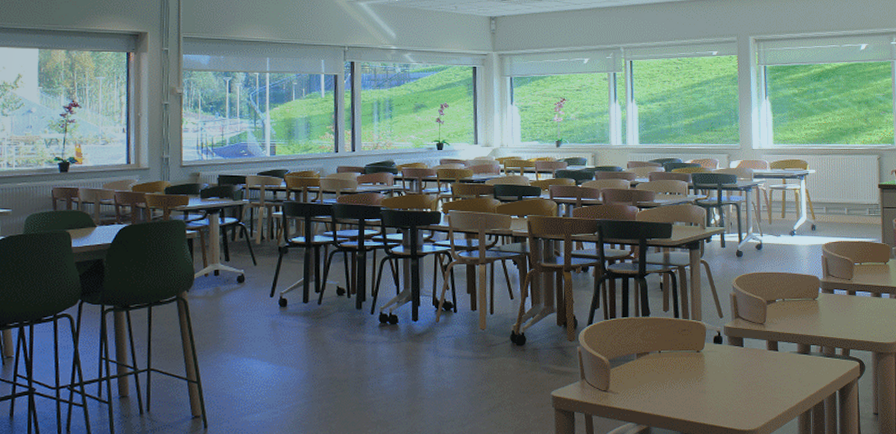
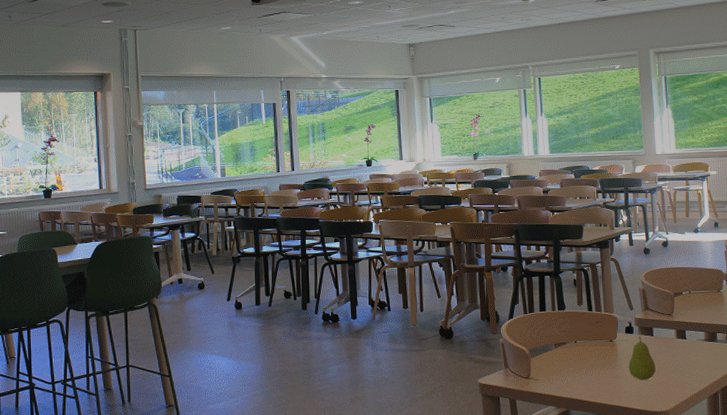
fruit: none [716,346,745,395] -> present [628,336,656,380]

